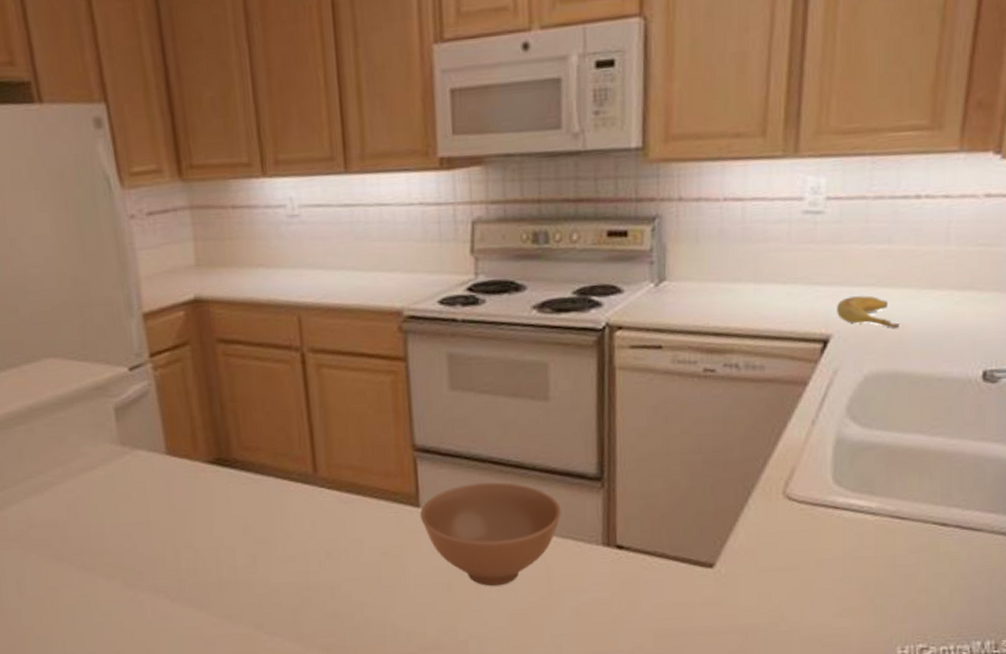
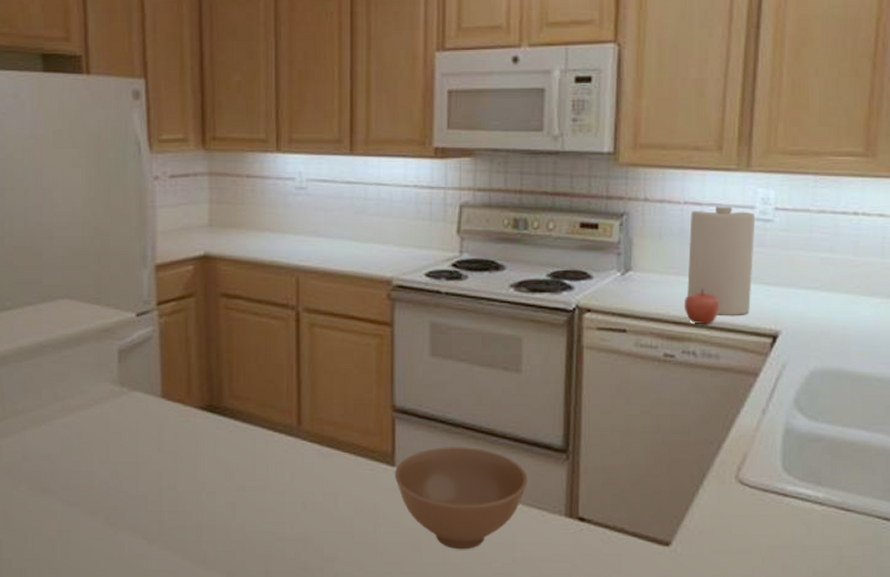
fruit: none [725,294,765,334] -> present [684,288,720,324]
paper towel holder: none [728,199,804,322] -> present [687,206,756,315]
banana: present [837,295,900,328] -> none [785,298,842,329]

